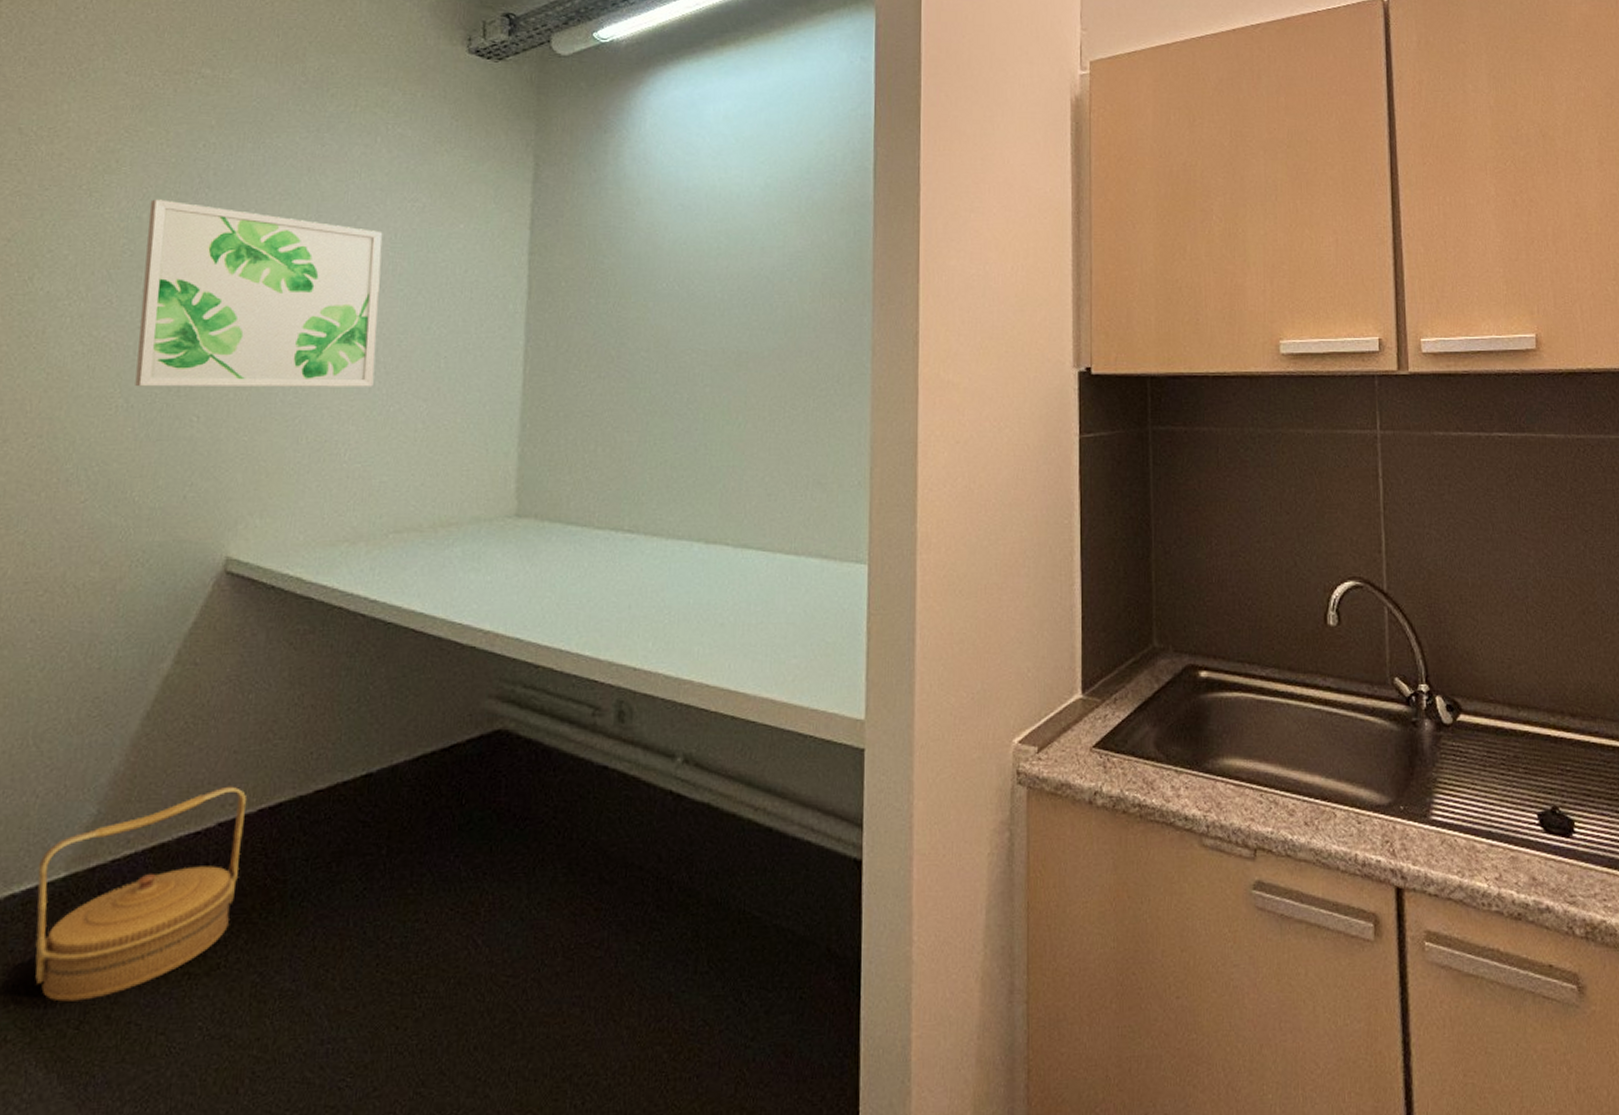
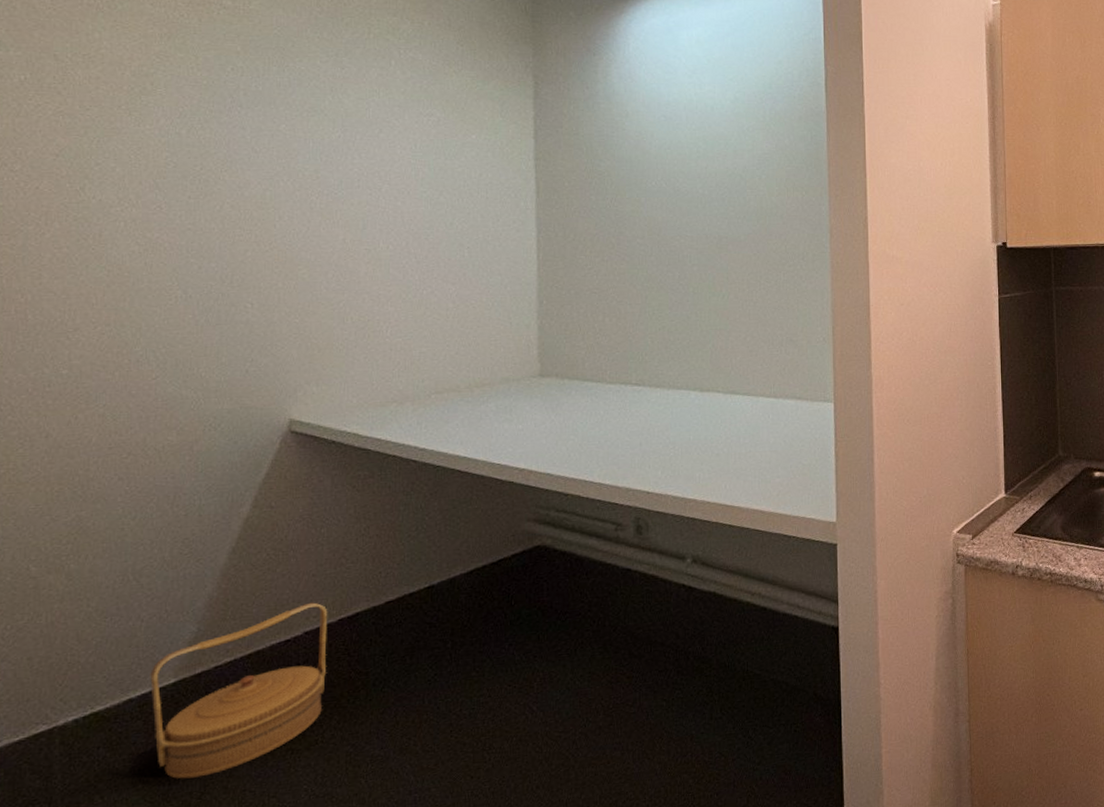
wall art: present [135,199,383,387] -> none [187,117,407,280]

